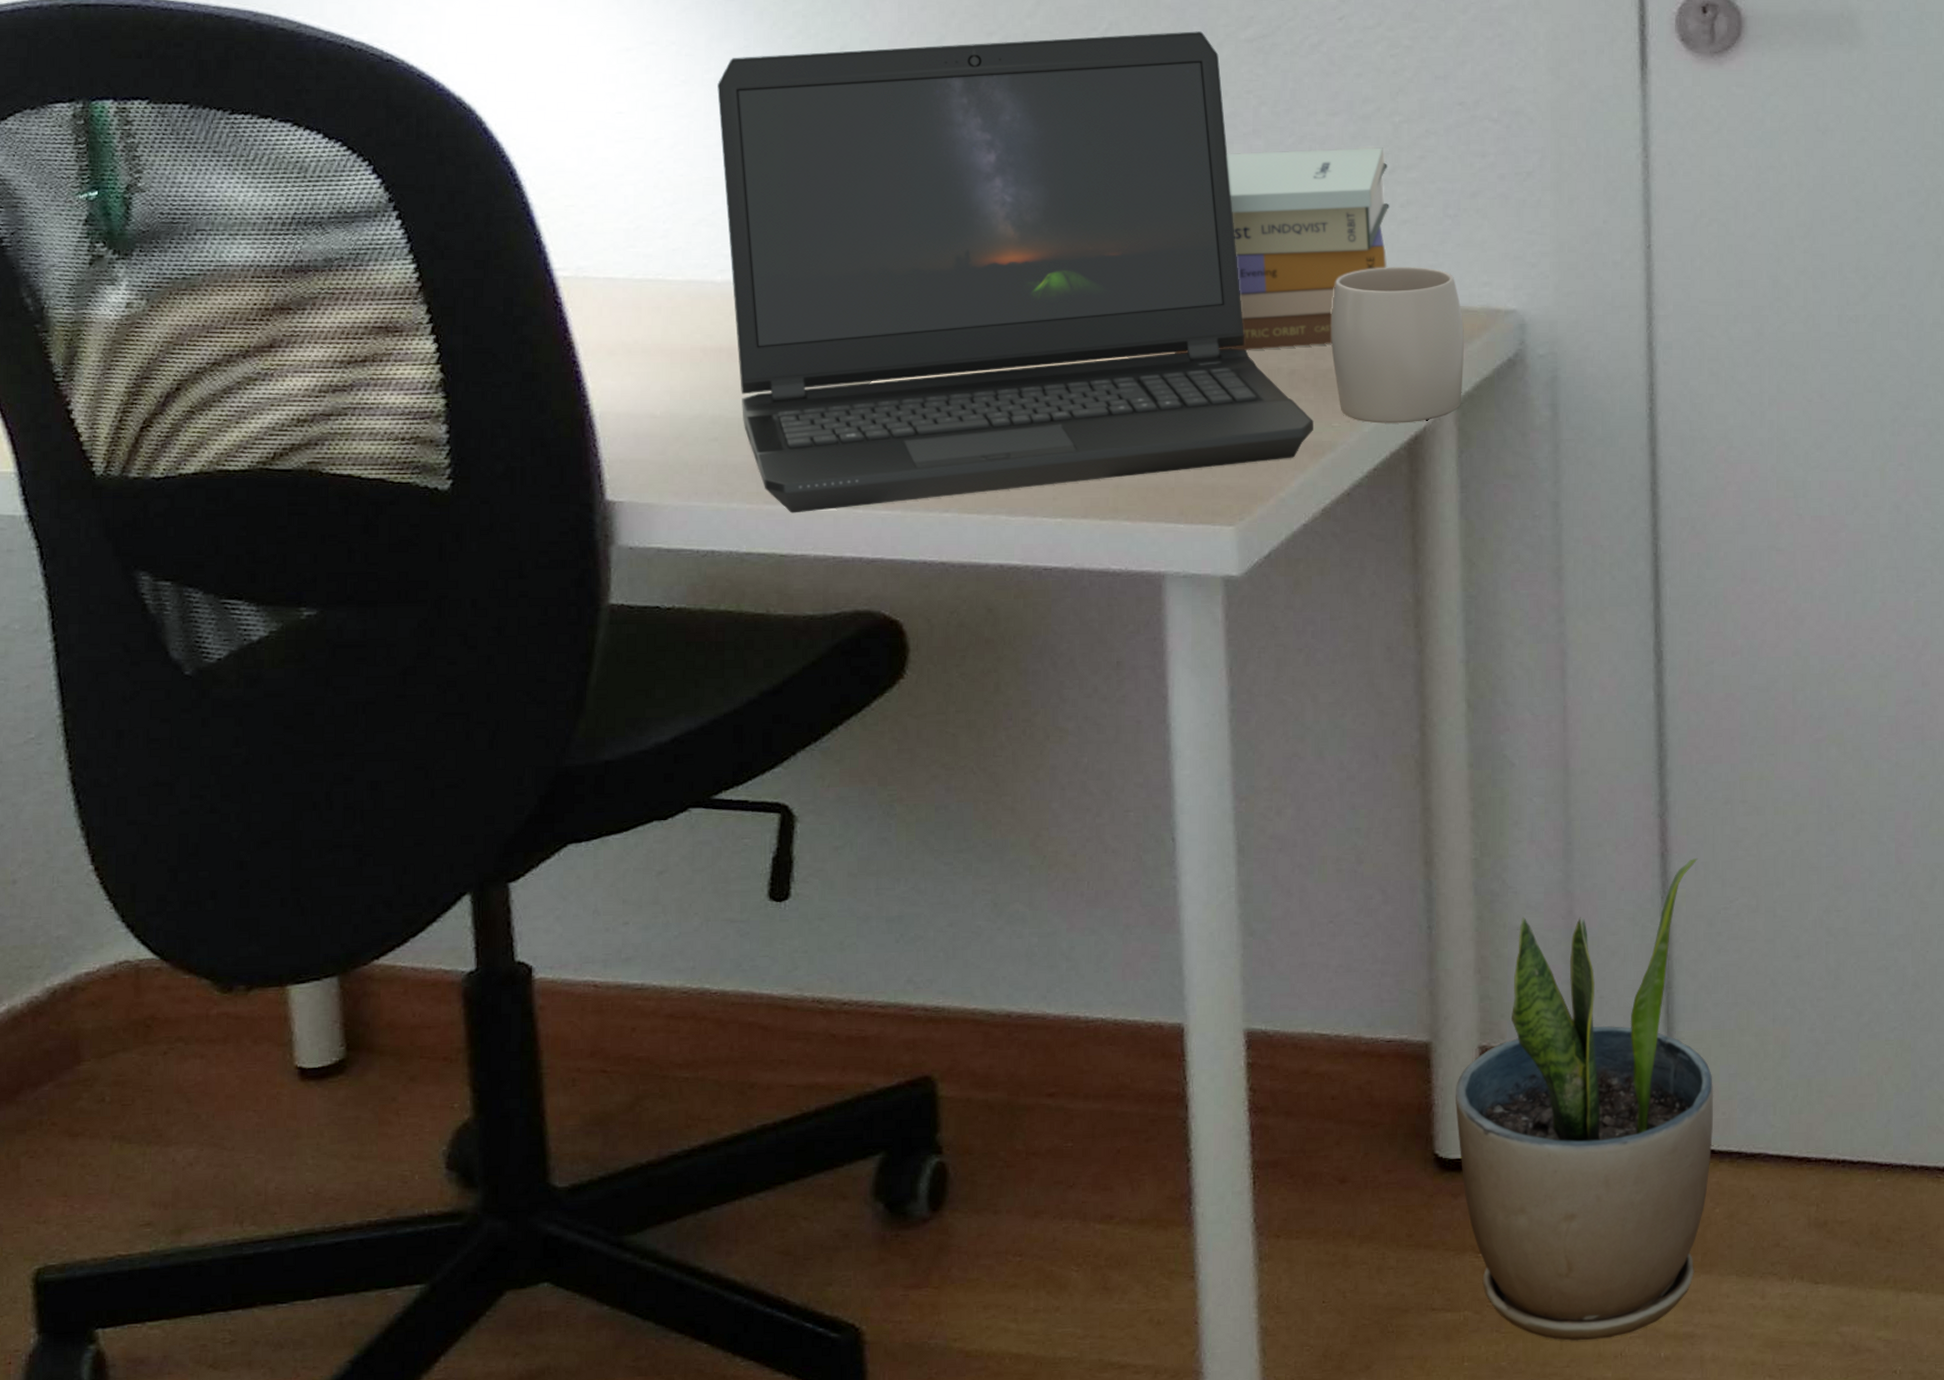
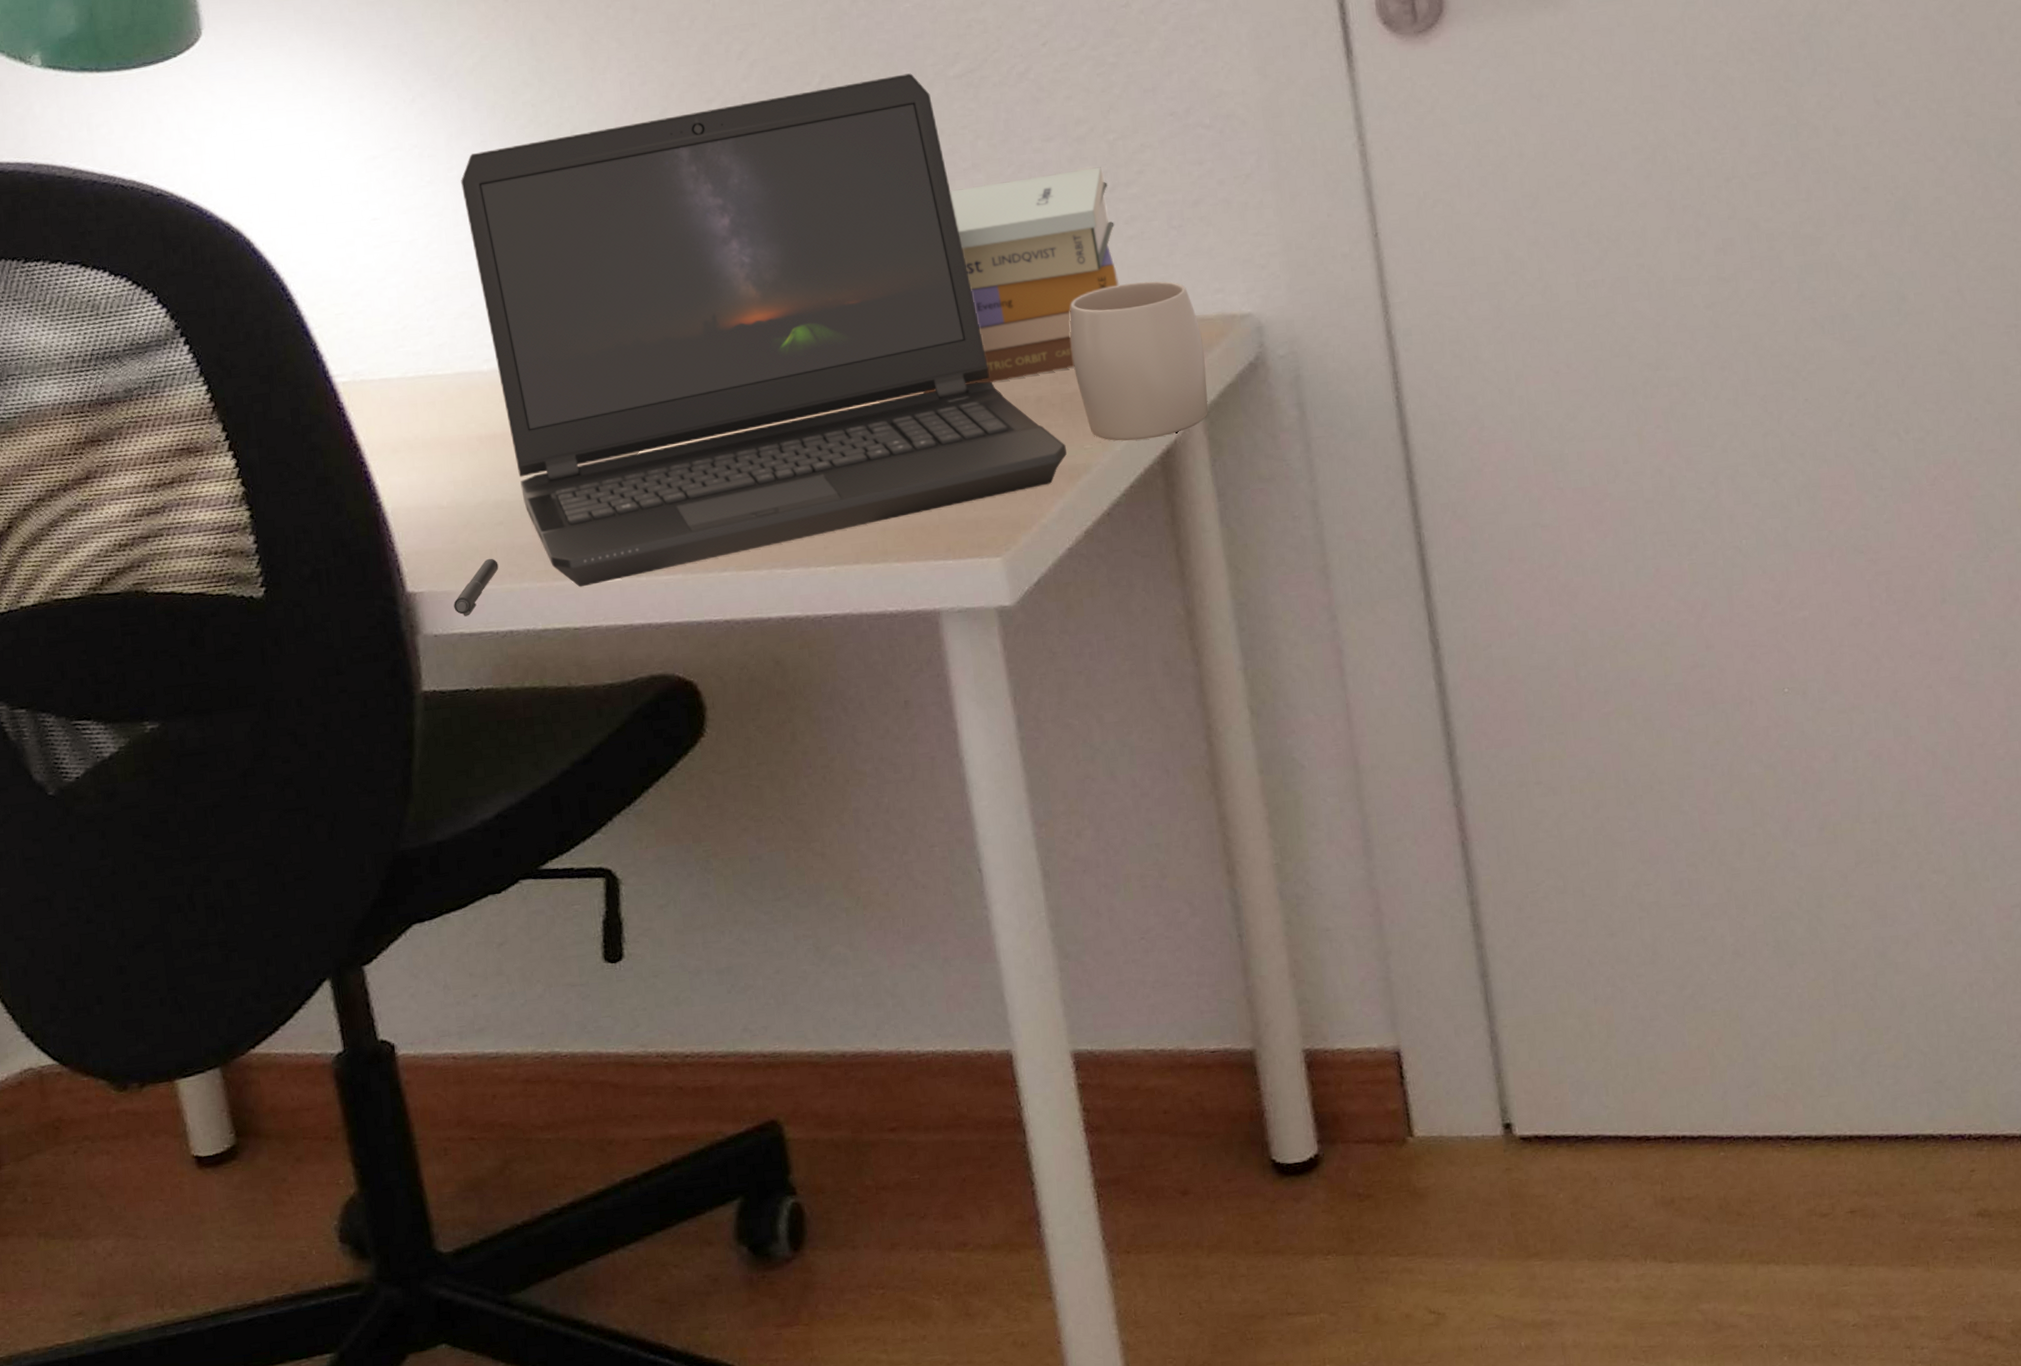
pen: none [654,474,708,531] -> present [454,558,499,617]
potted plant: present [1456,858,1713,1342] -> none [1284,844,1549,1337]

